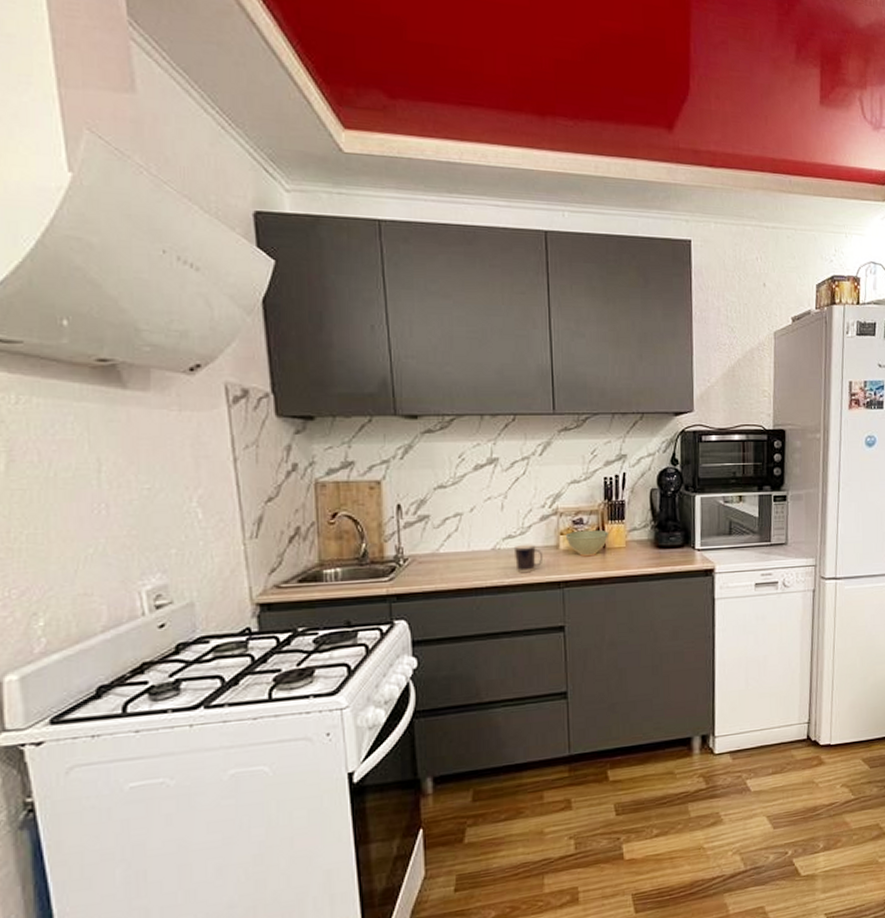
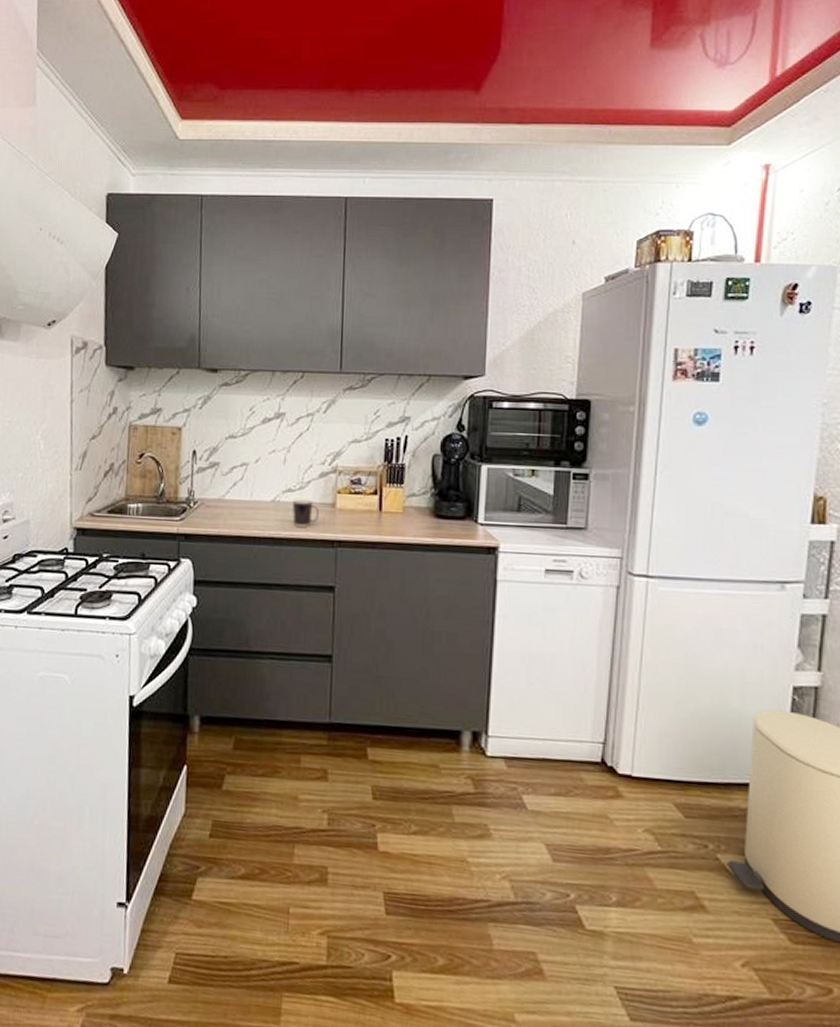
bowl: present [565,529,610,557] -> none [342,490,387,519]

